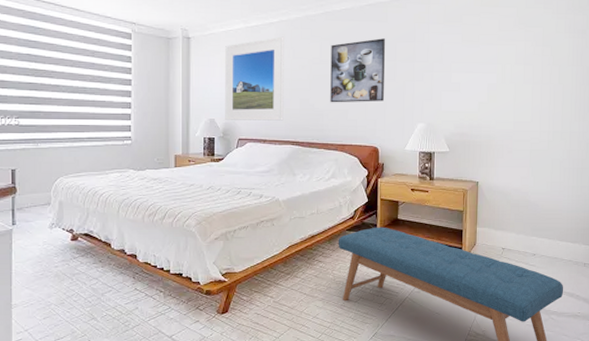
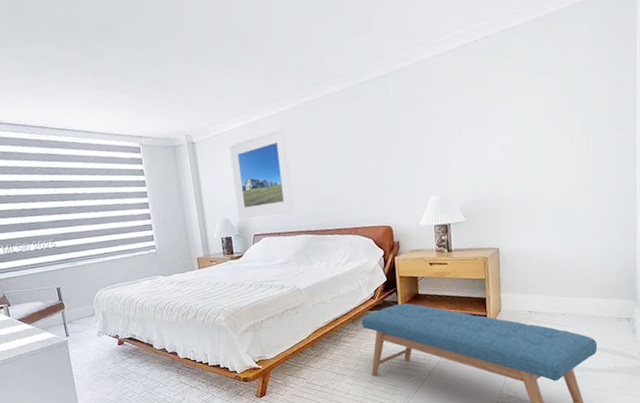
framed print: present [330,38,386,103] -> none [333,114,393,188]

